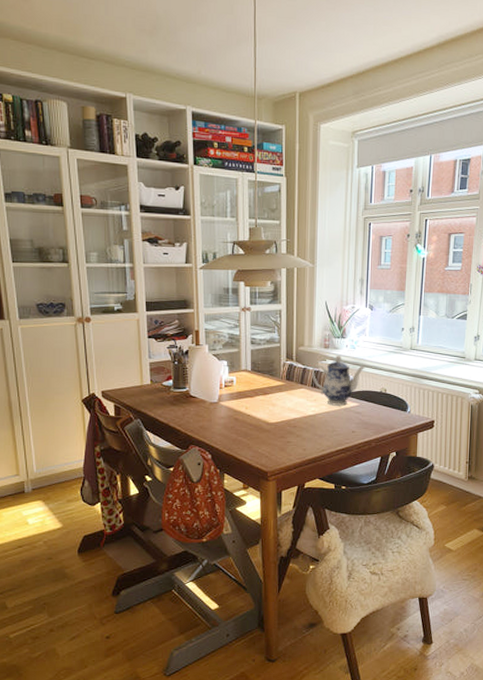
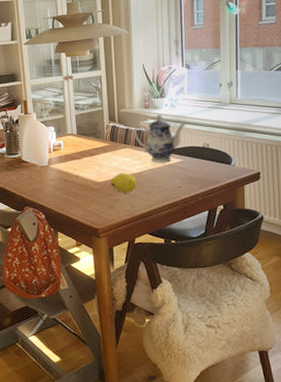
fruit: none [283,414,311,435] -> present [110,173,137,193]

